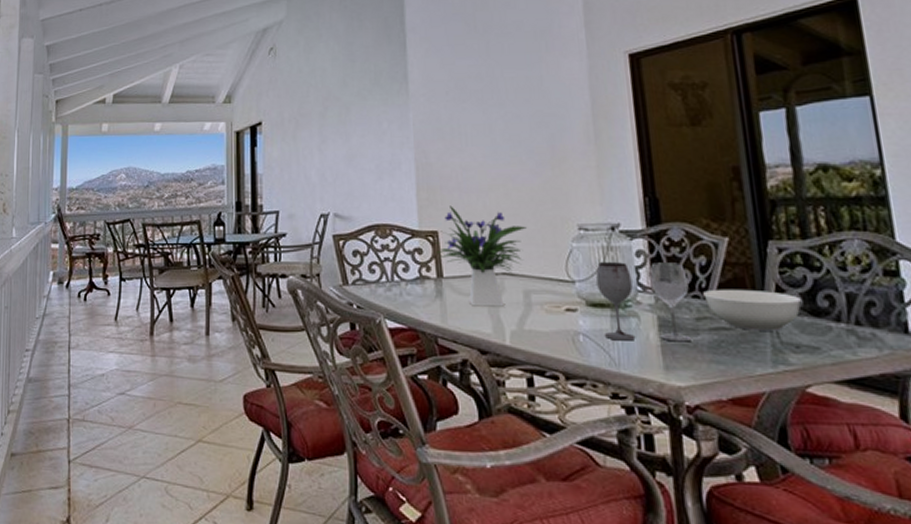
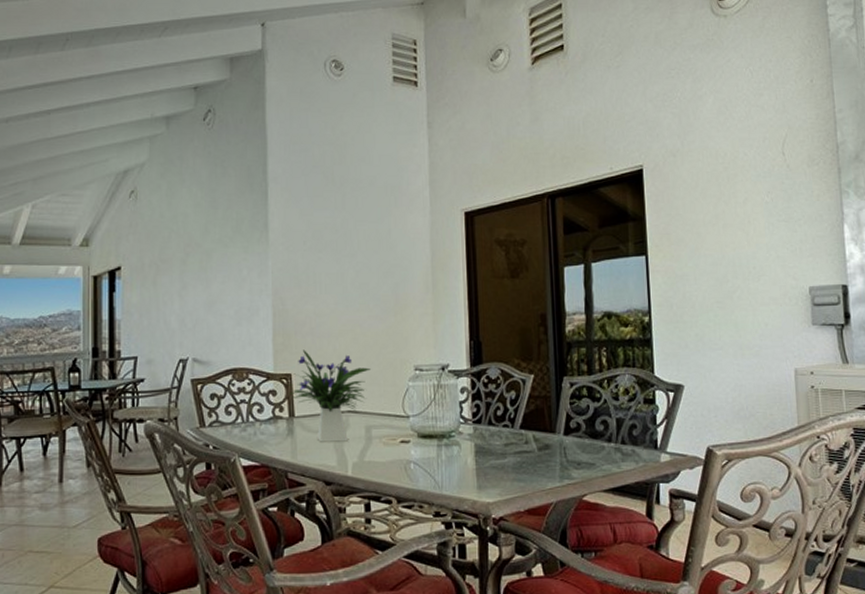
wineglass: present [596,262,693,342] -> none [427,397,501,467]
bowl: present [703,289,801,331] -> none [512,418,584,452]

